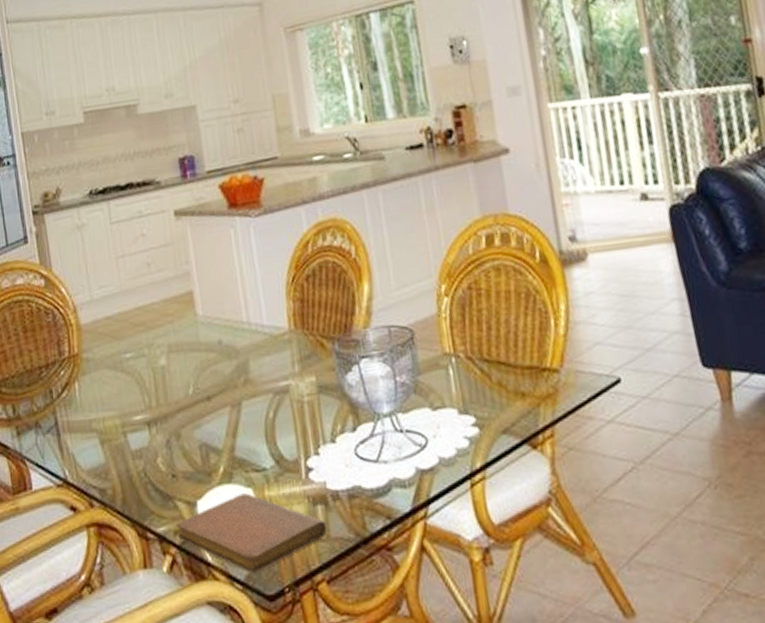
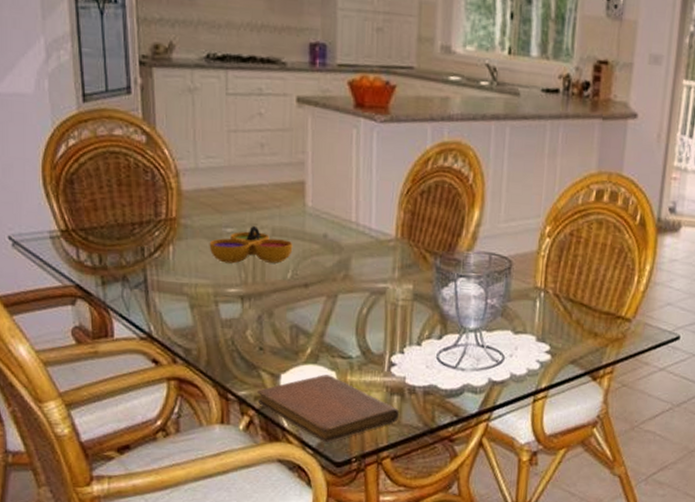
decorative bowl: none [111,346,191,391] -> present [209,226,293,264]

